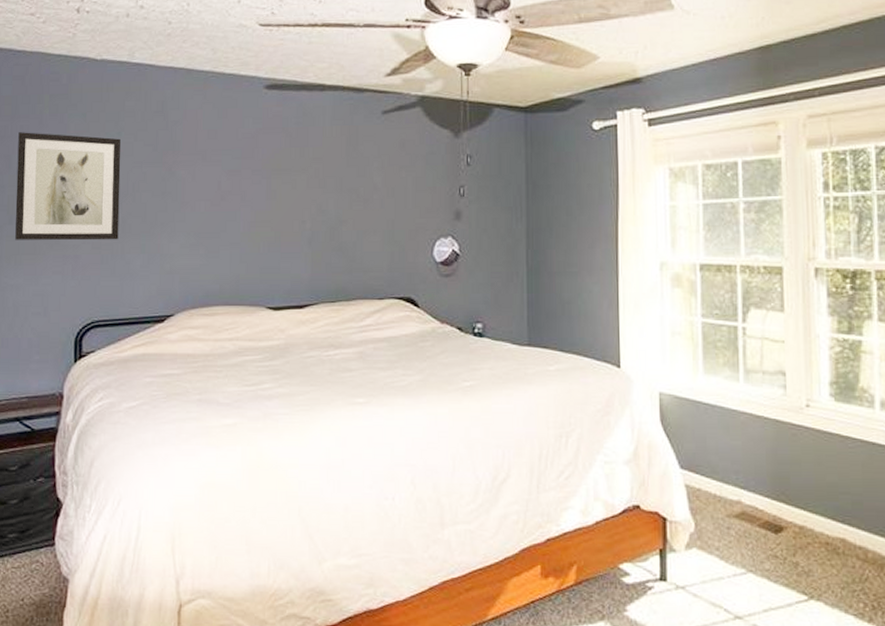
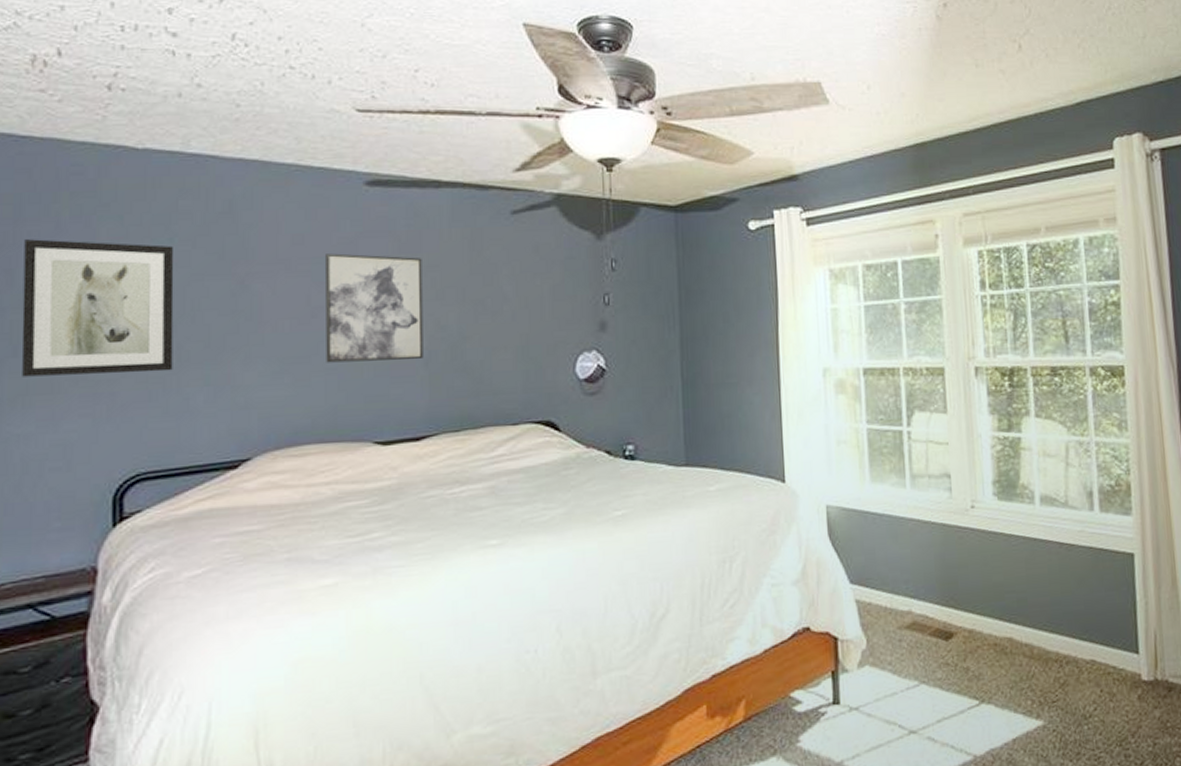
wall art: none [231,146,308,239] -> present [326,253,424,363]

